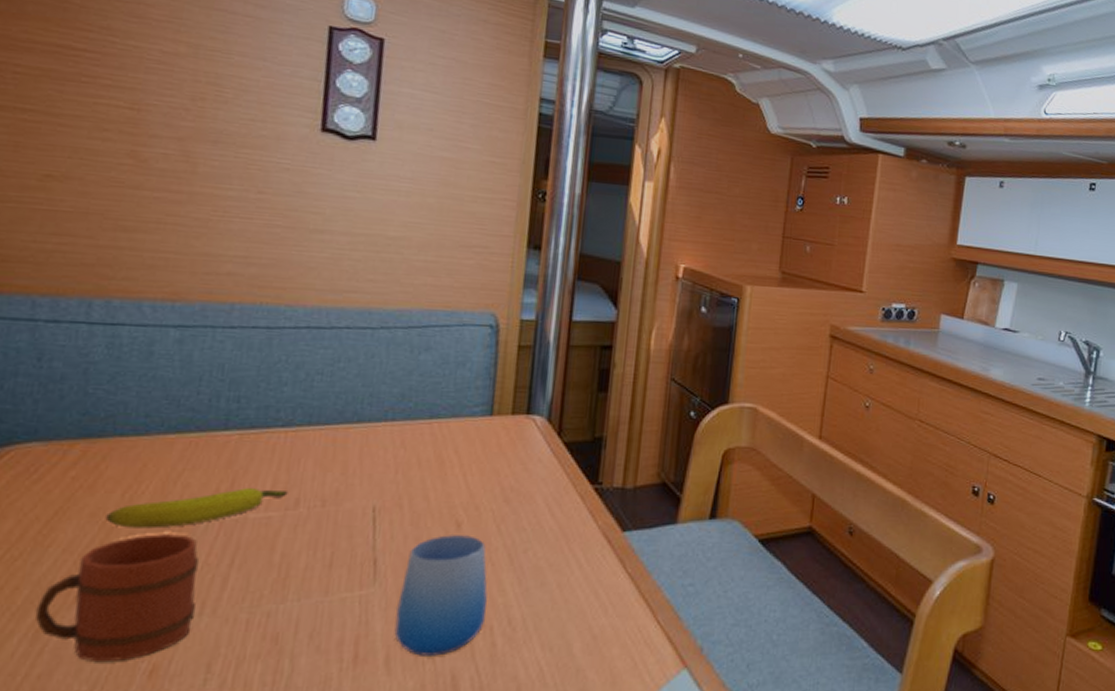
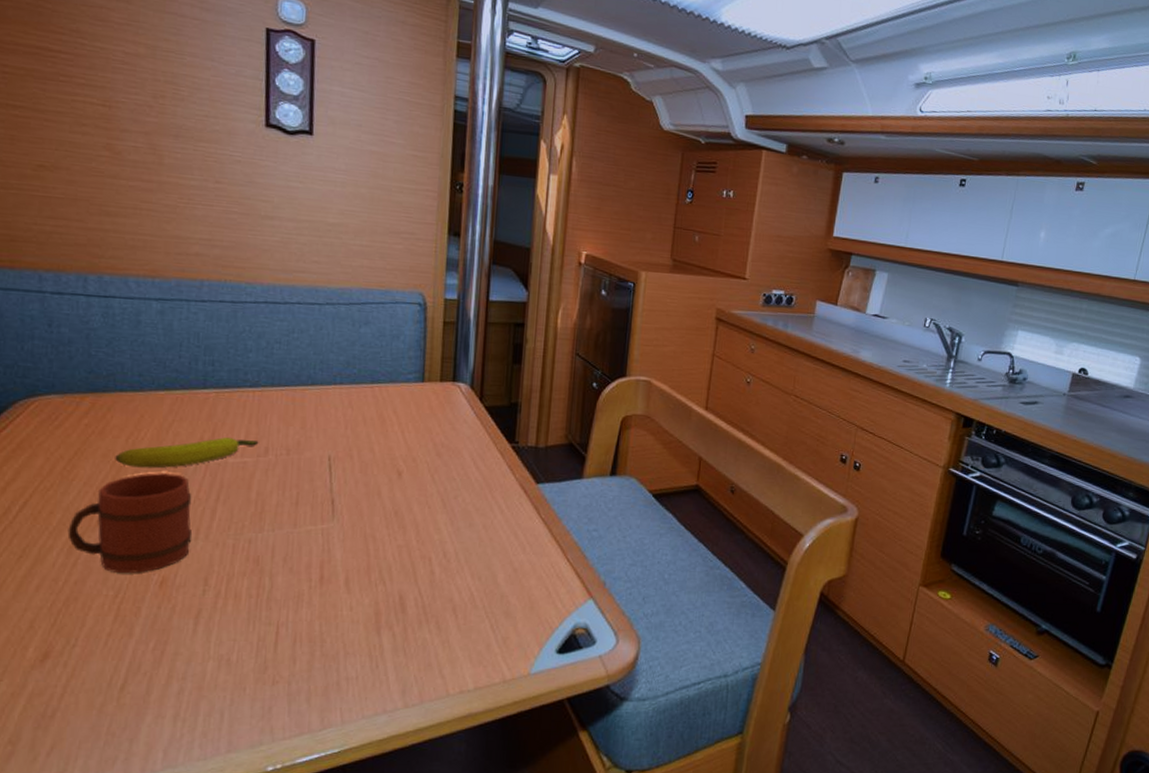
cup: present [394,535,488,656] -> none [351,481,426,580]

